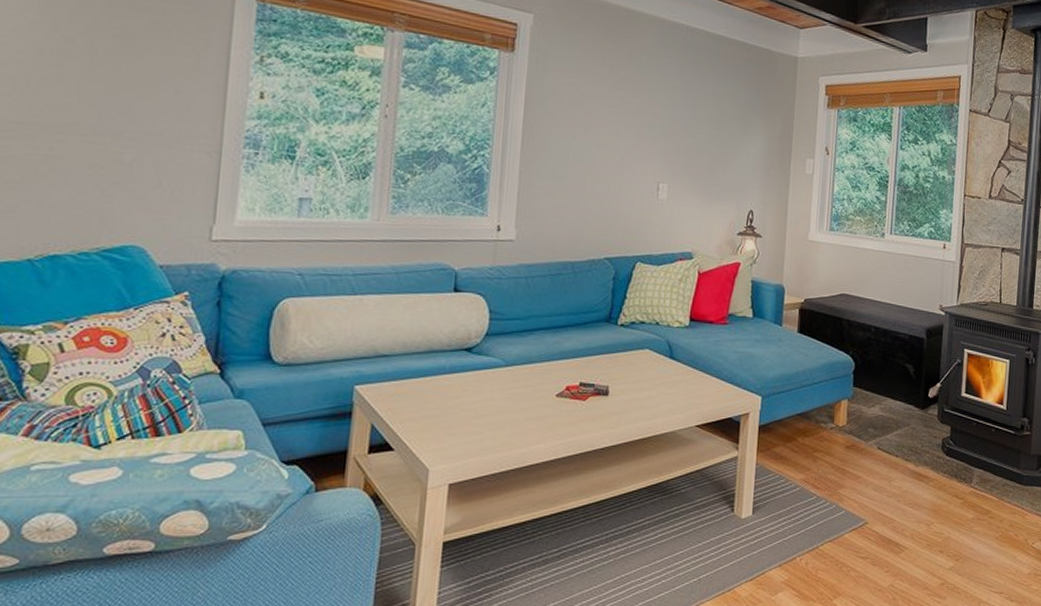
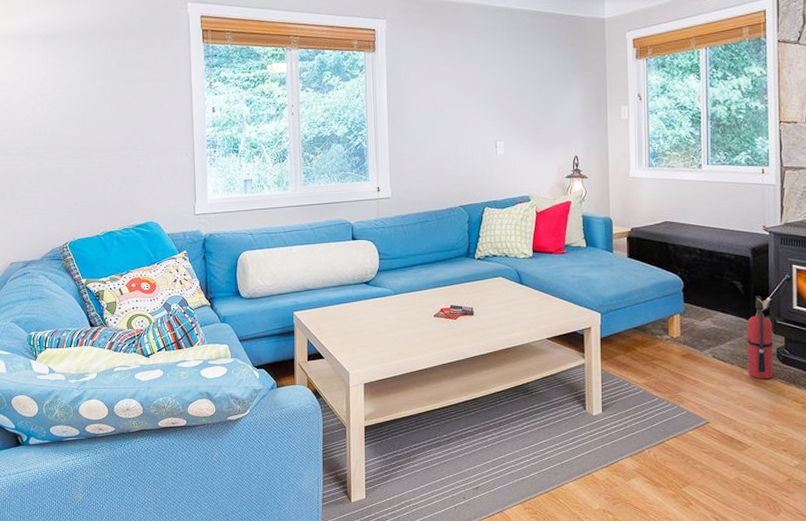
fire extinguisher: none [911,381,941,473] -> present [747,296,774,380]

